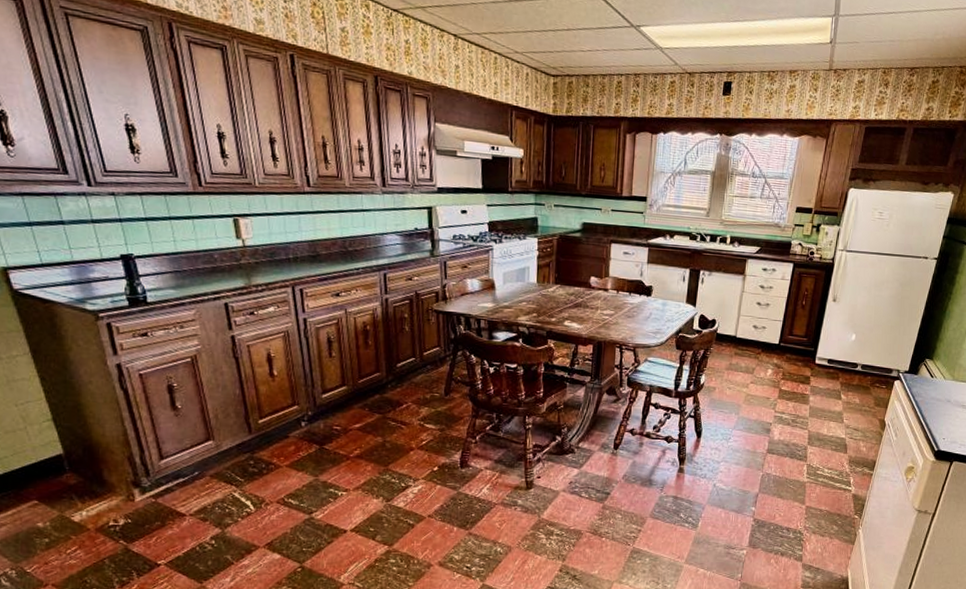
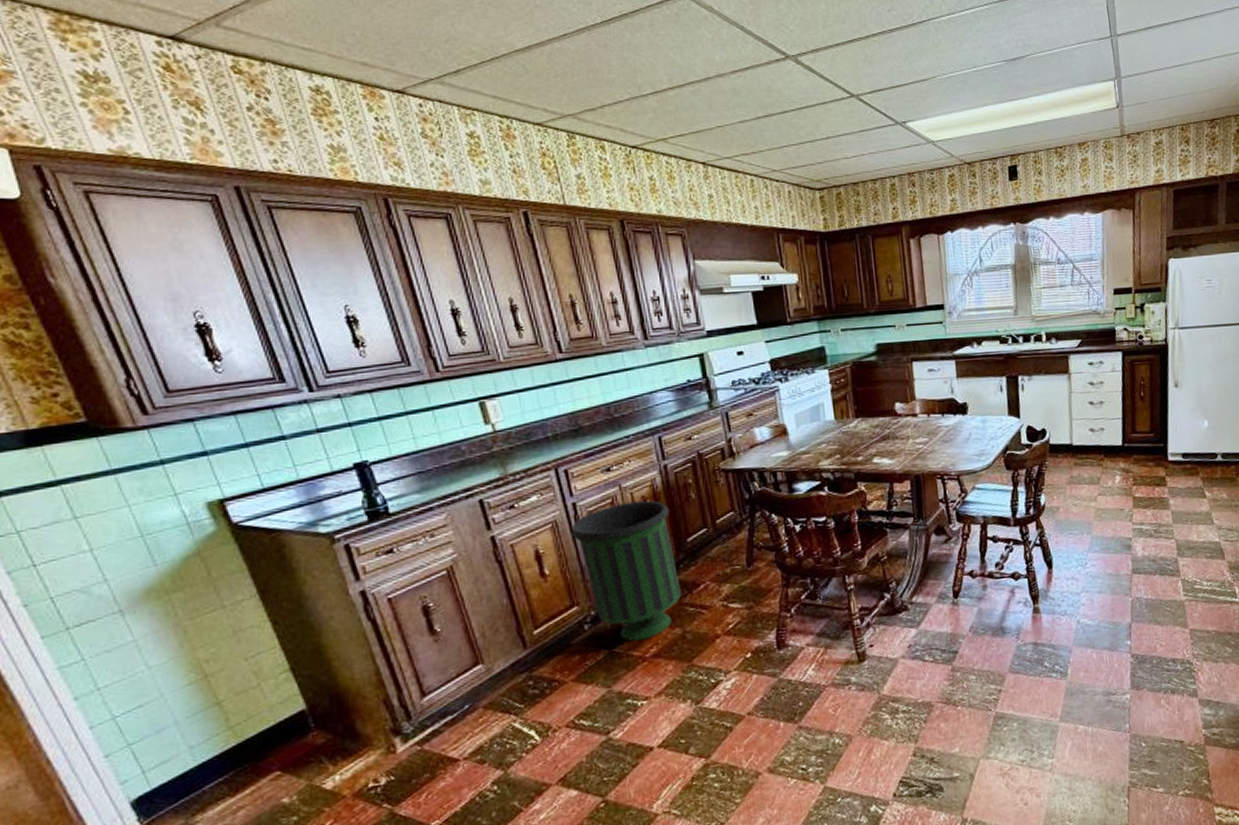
trash can: none [300,325,386,442] -> present [572,500,681,641]

